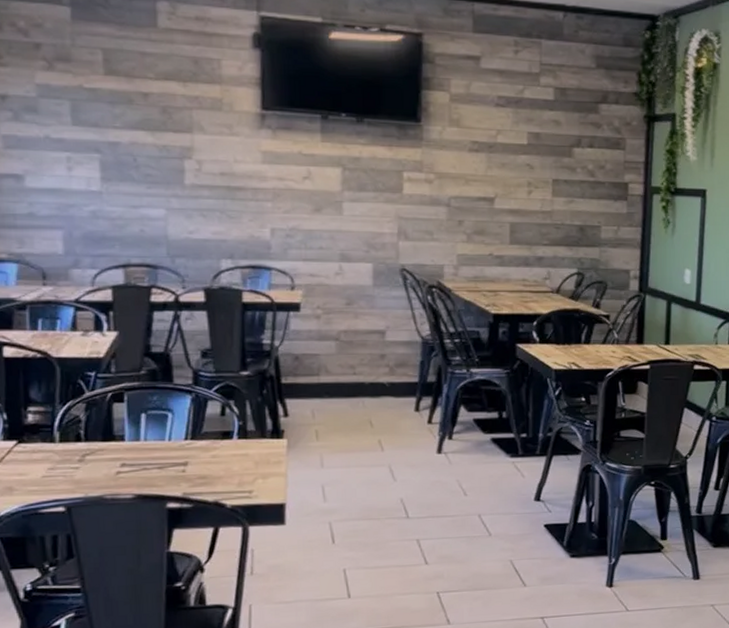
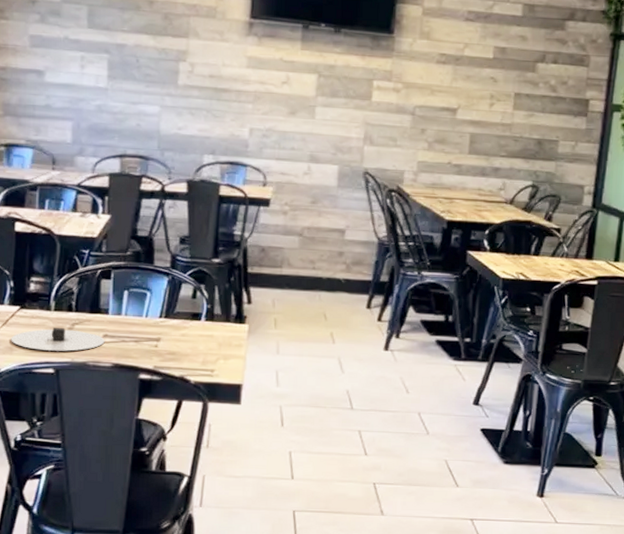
plate: none [9,461,123,488] -> present [11,328,105,351]

